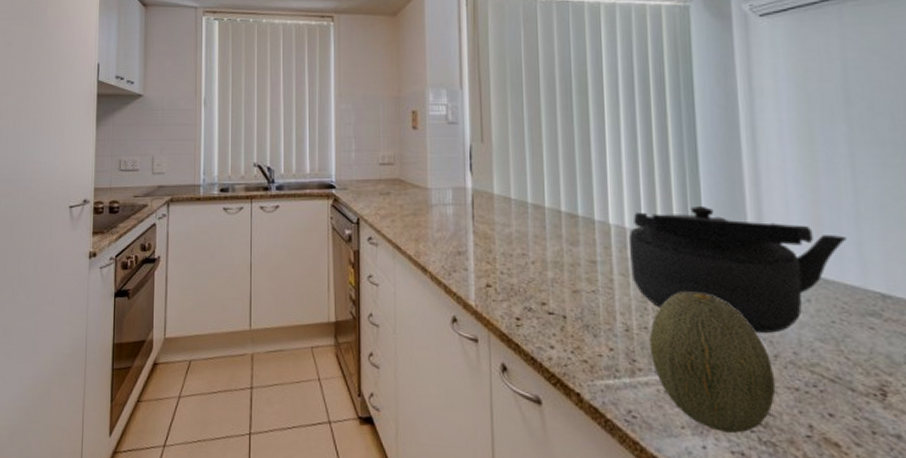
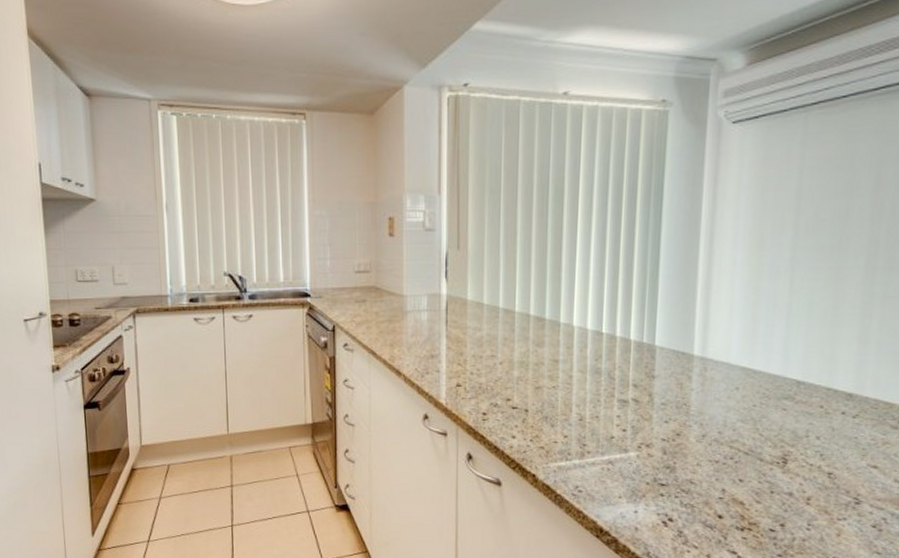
kettle: present [629,205,847,334] -> none [589,307,777,418]
fruit: present [649,291,776,433] -> none [599,384,701,499]

